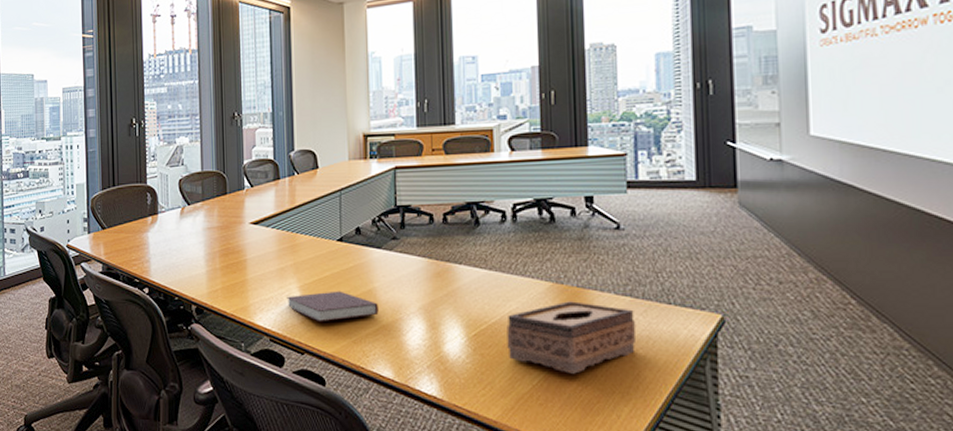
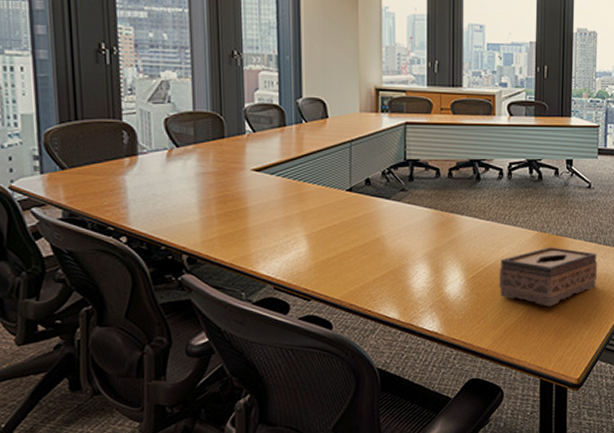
notebook: present [287,291,379,322] -> none [292,239,386,269]

